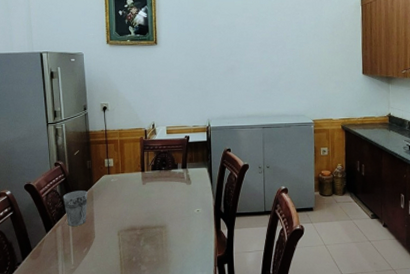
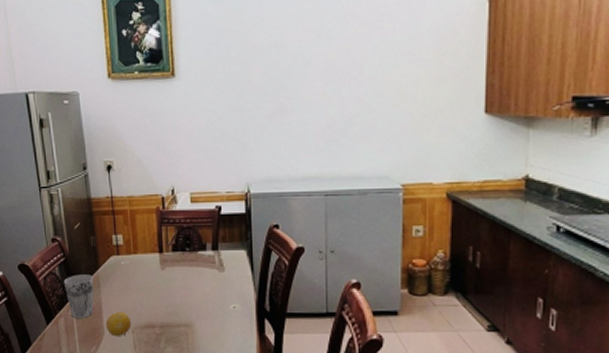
fruit: none [96,218,118,238] -> present [105,311,132,336]

